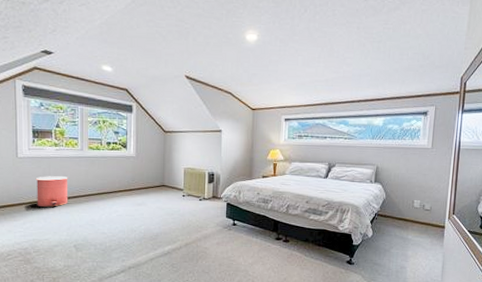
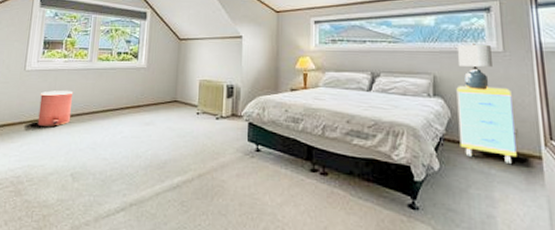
storage cabinet: none [389,175,432,232] -> present [456,86,517,165]
lamp: none [397,140,423,178] -> present [458,42,492,90]

